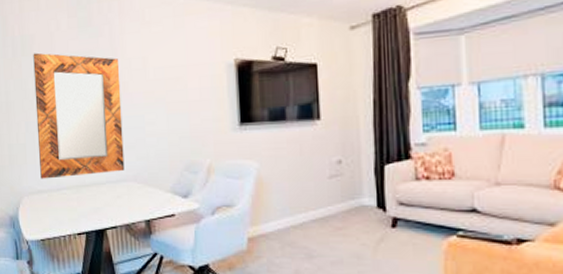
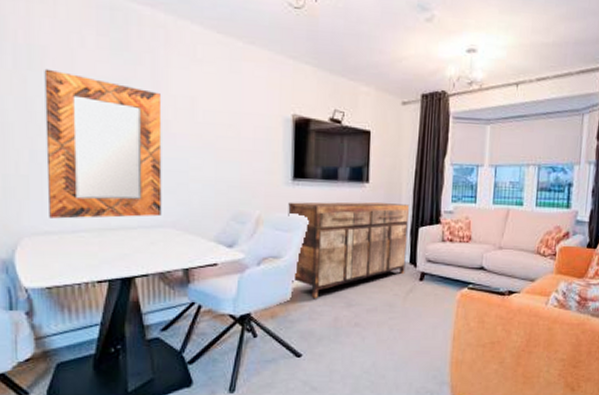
sideboard: none [237,139,372,250] -> present [288,201,409,299]

